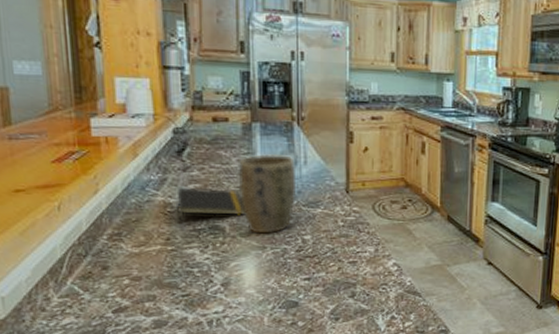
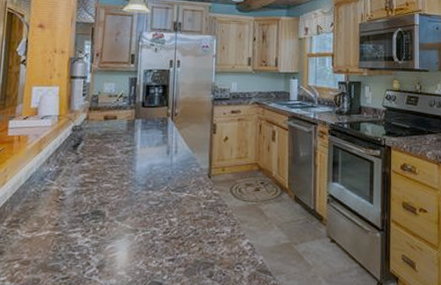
notepad: present [176,187,245,224] -> none [66,176,123,210]
plant pot: present [238,154,297,234] -> none [119,146,168,217]

